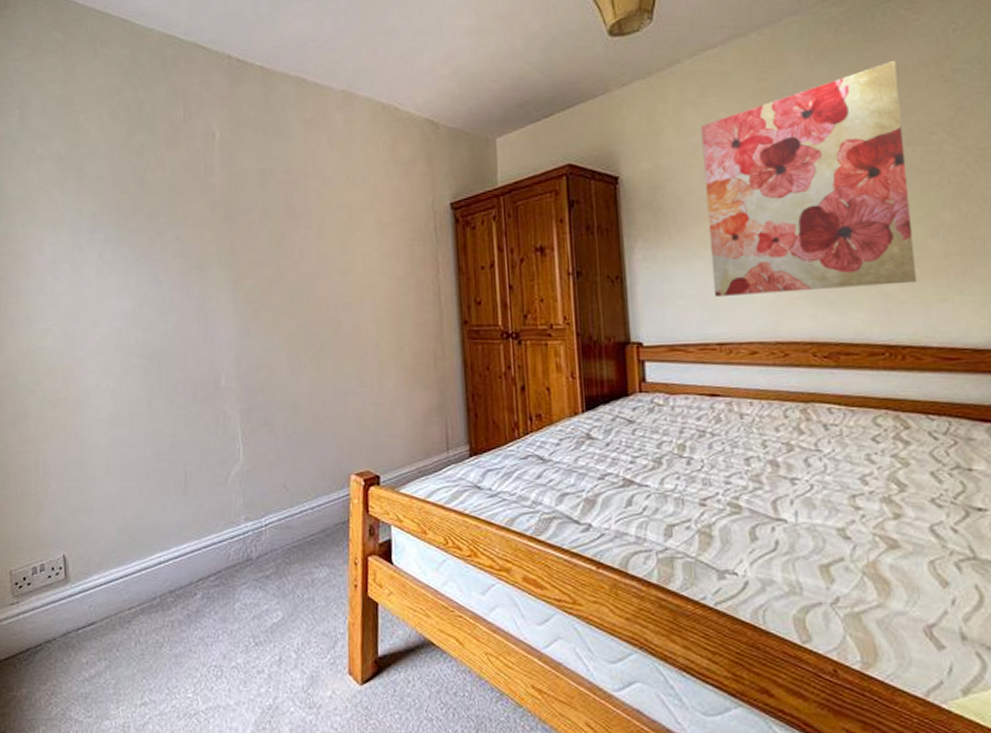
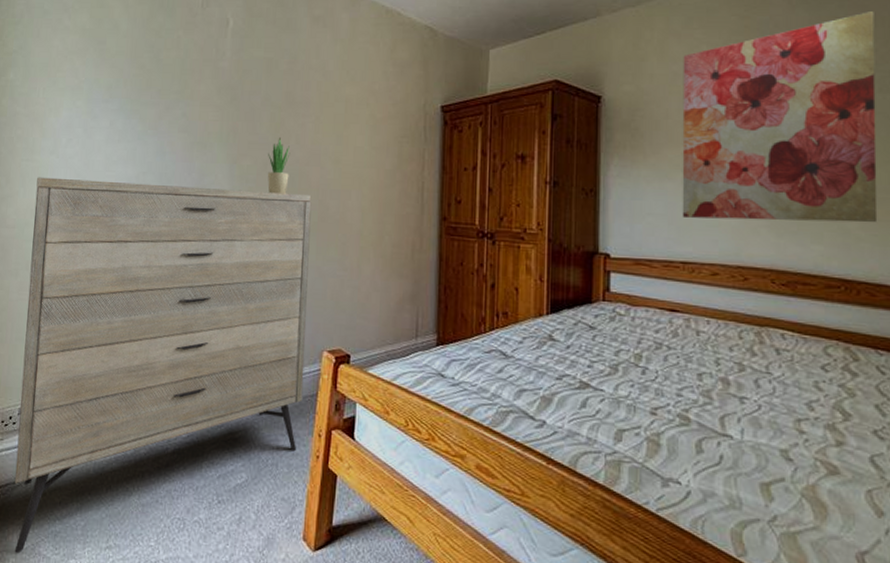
dresser: none [26,310,334,721] -> present [14,177,312,554]
potted plant: none [271,253,296,314] -> present [267,137,290,194]

